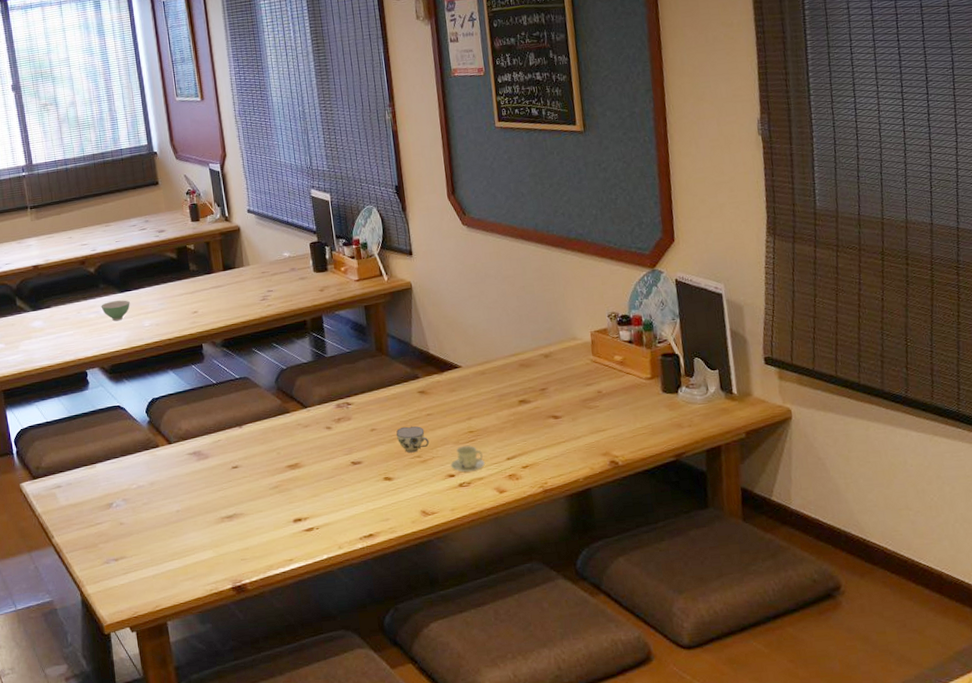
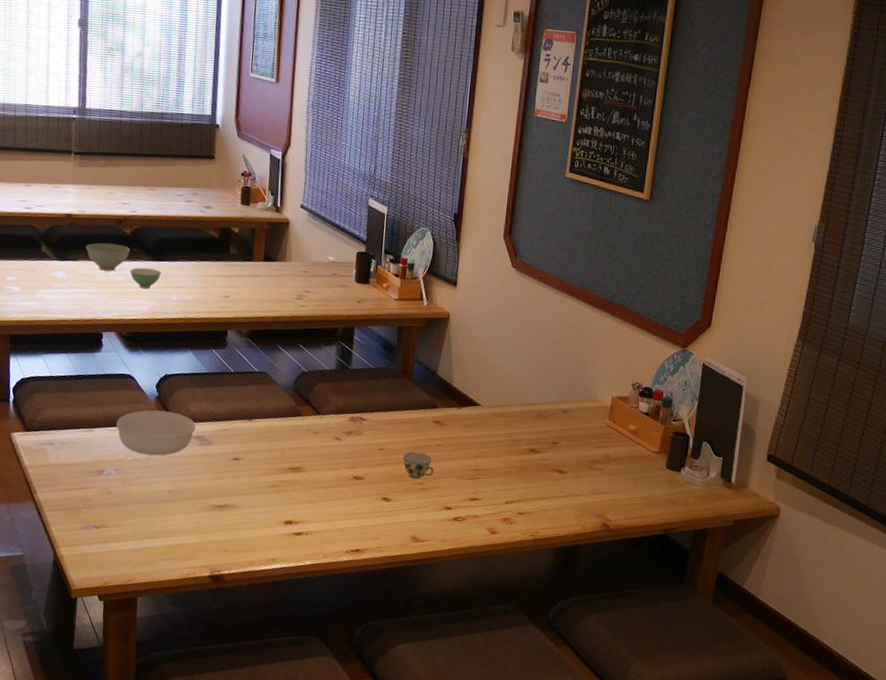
bowl: none [56,284,98,312] -> present [85,243,131,271]
soup bowl: none [115,433,191,481] -> present [116,410,196,456]
cup and saucer: present [450,445,485,472] -> none [449,482,483,508]

